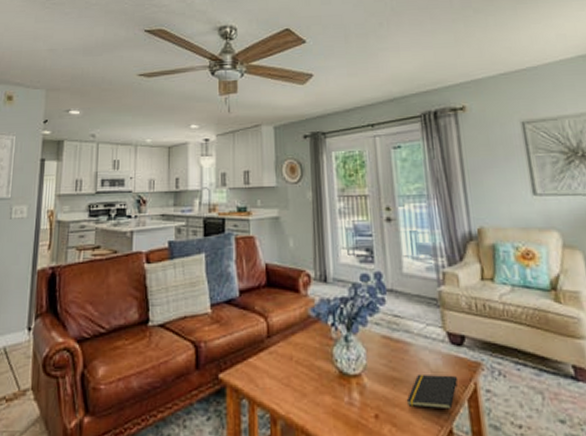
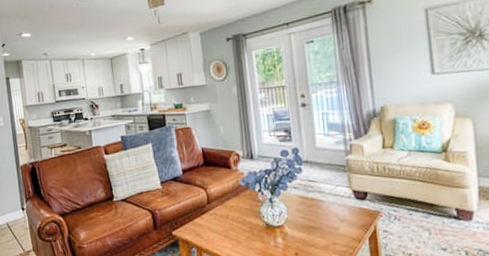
notepad: present [406,373,458,410] -> none [319,221,361,246]

